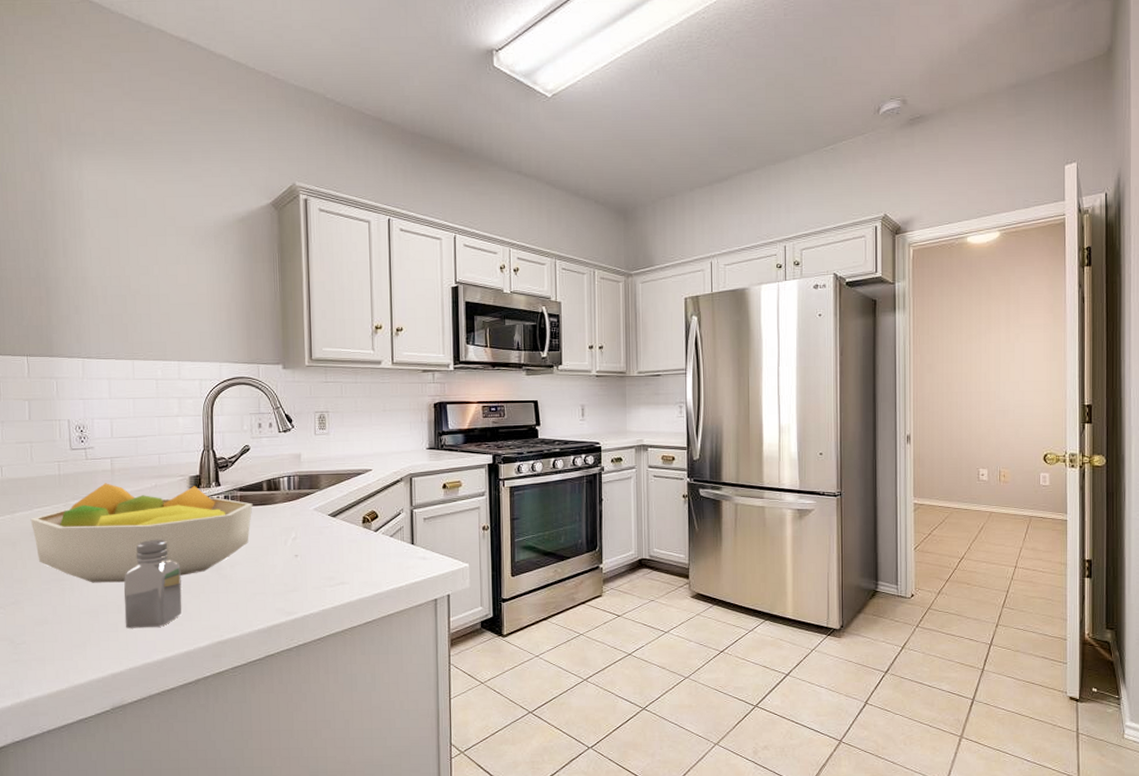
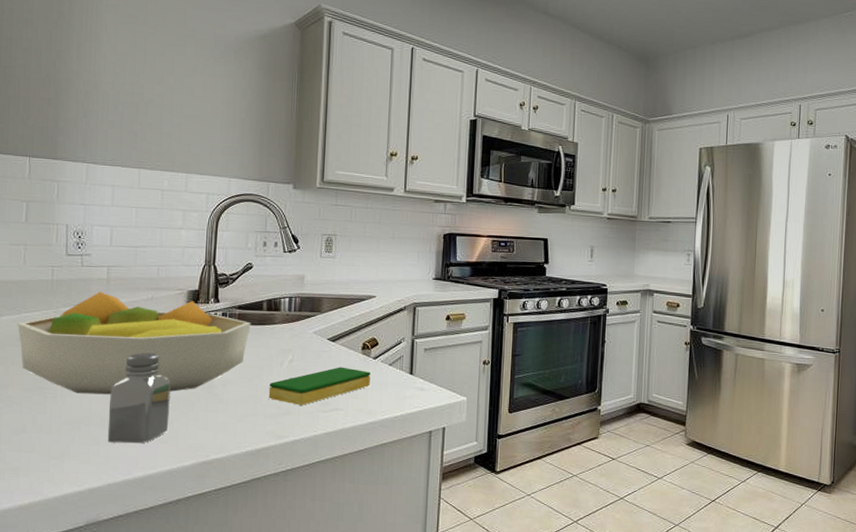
dish sponge: none [275,541,373,581] -> present [268,367,370,405]

